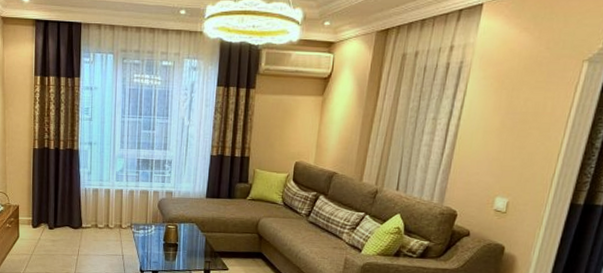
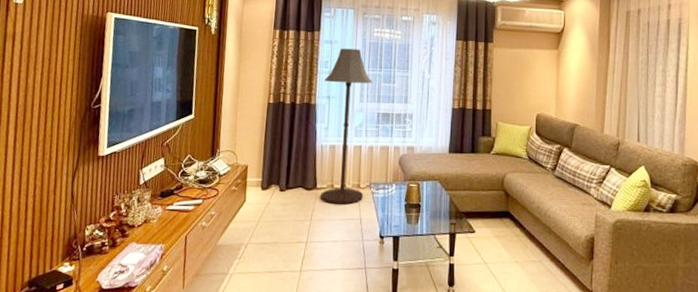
floor lamp: none [86,95,132,242] -> present [320,48,372,205]

